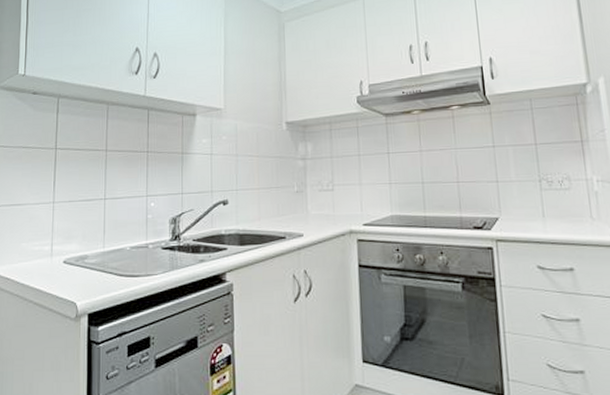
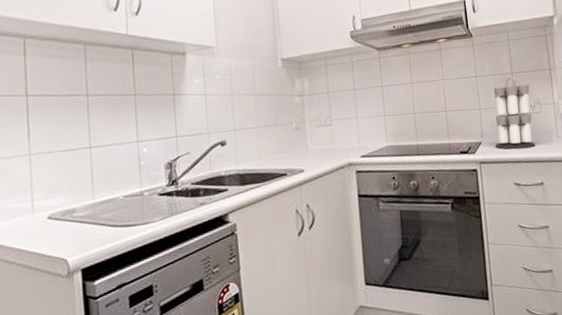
spice rack: none [513,147,564,229] -> present [493,76,536,150]

